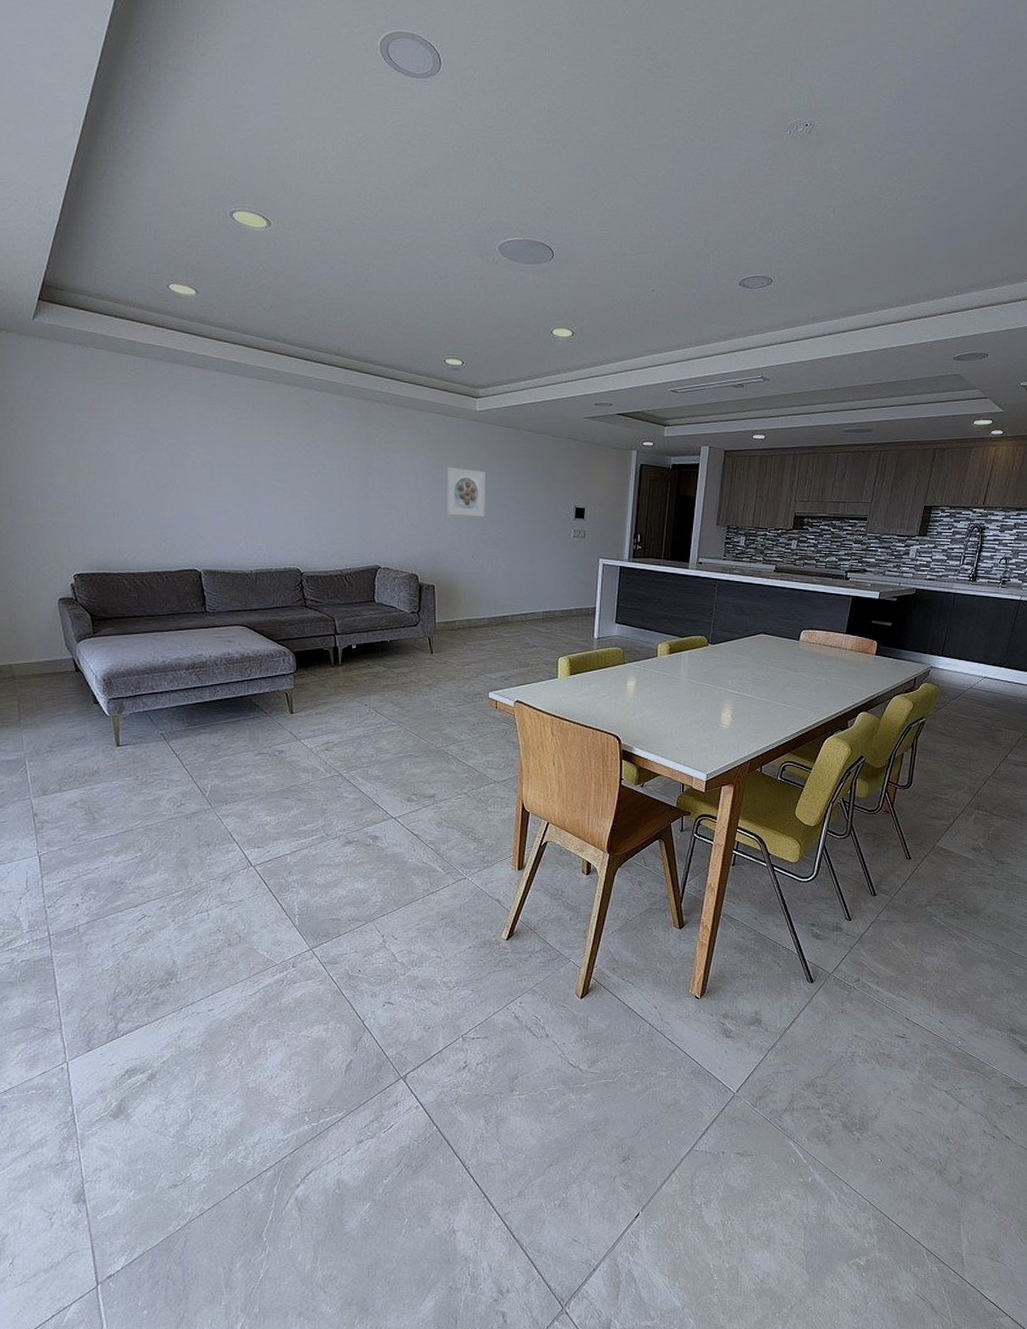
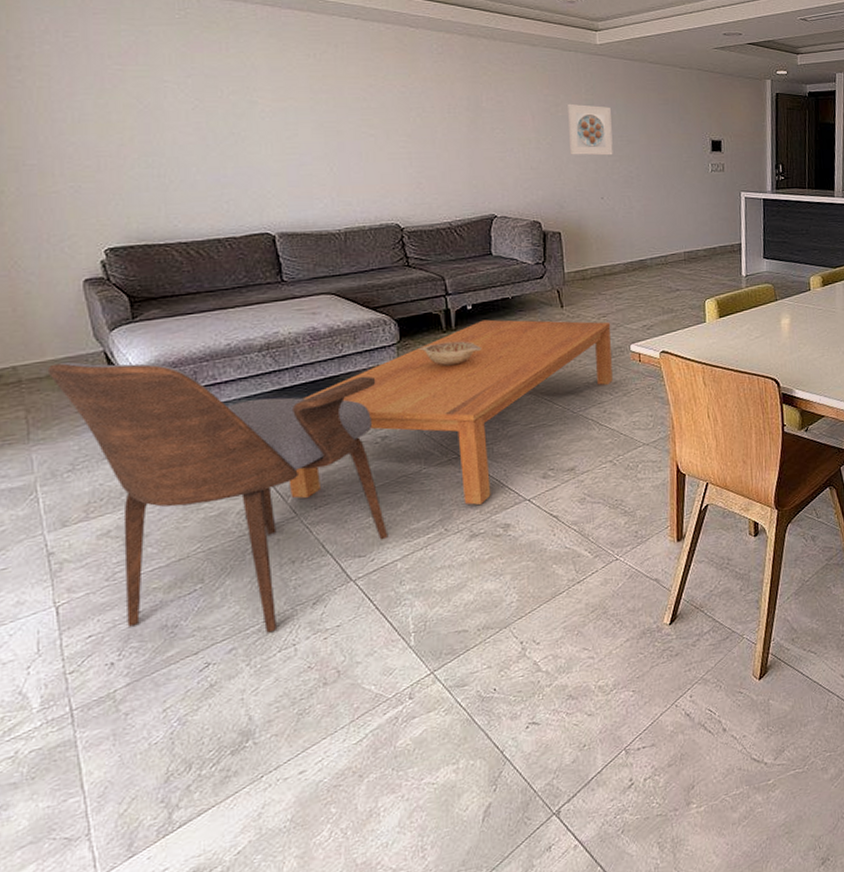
armchair: none [33,664,282,898] -> present [47,361,389,633]
coffee table: none [206,659,473,817] -> present [288,319,613,505]
decorative bowl: none [311,675,363,696] -> present [419,341,482,366]

